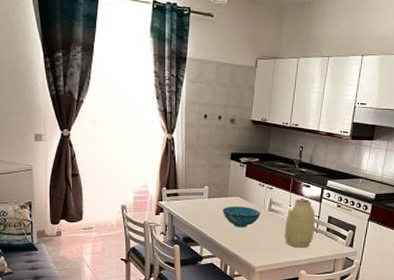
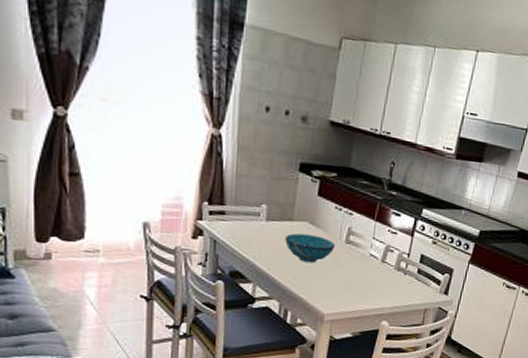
vase: present [284,199,316,248] -> none [363,230,405,293]

